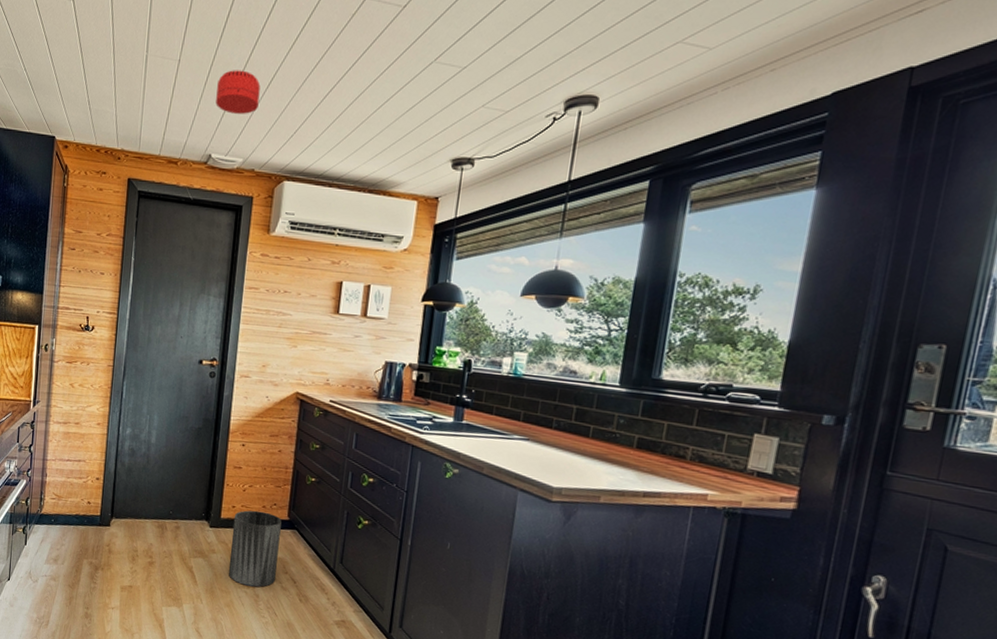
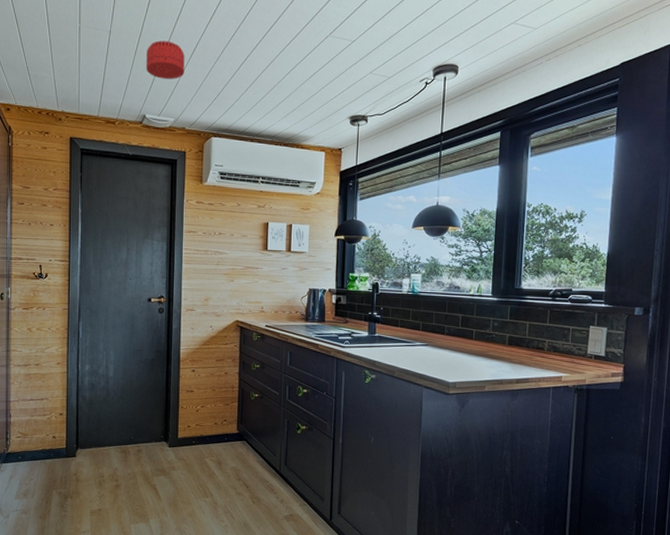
trash can: present [228,510,282,587] -> none [188,427,232,496]

